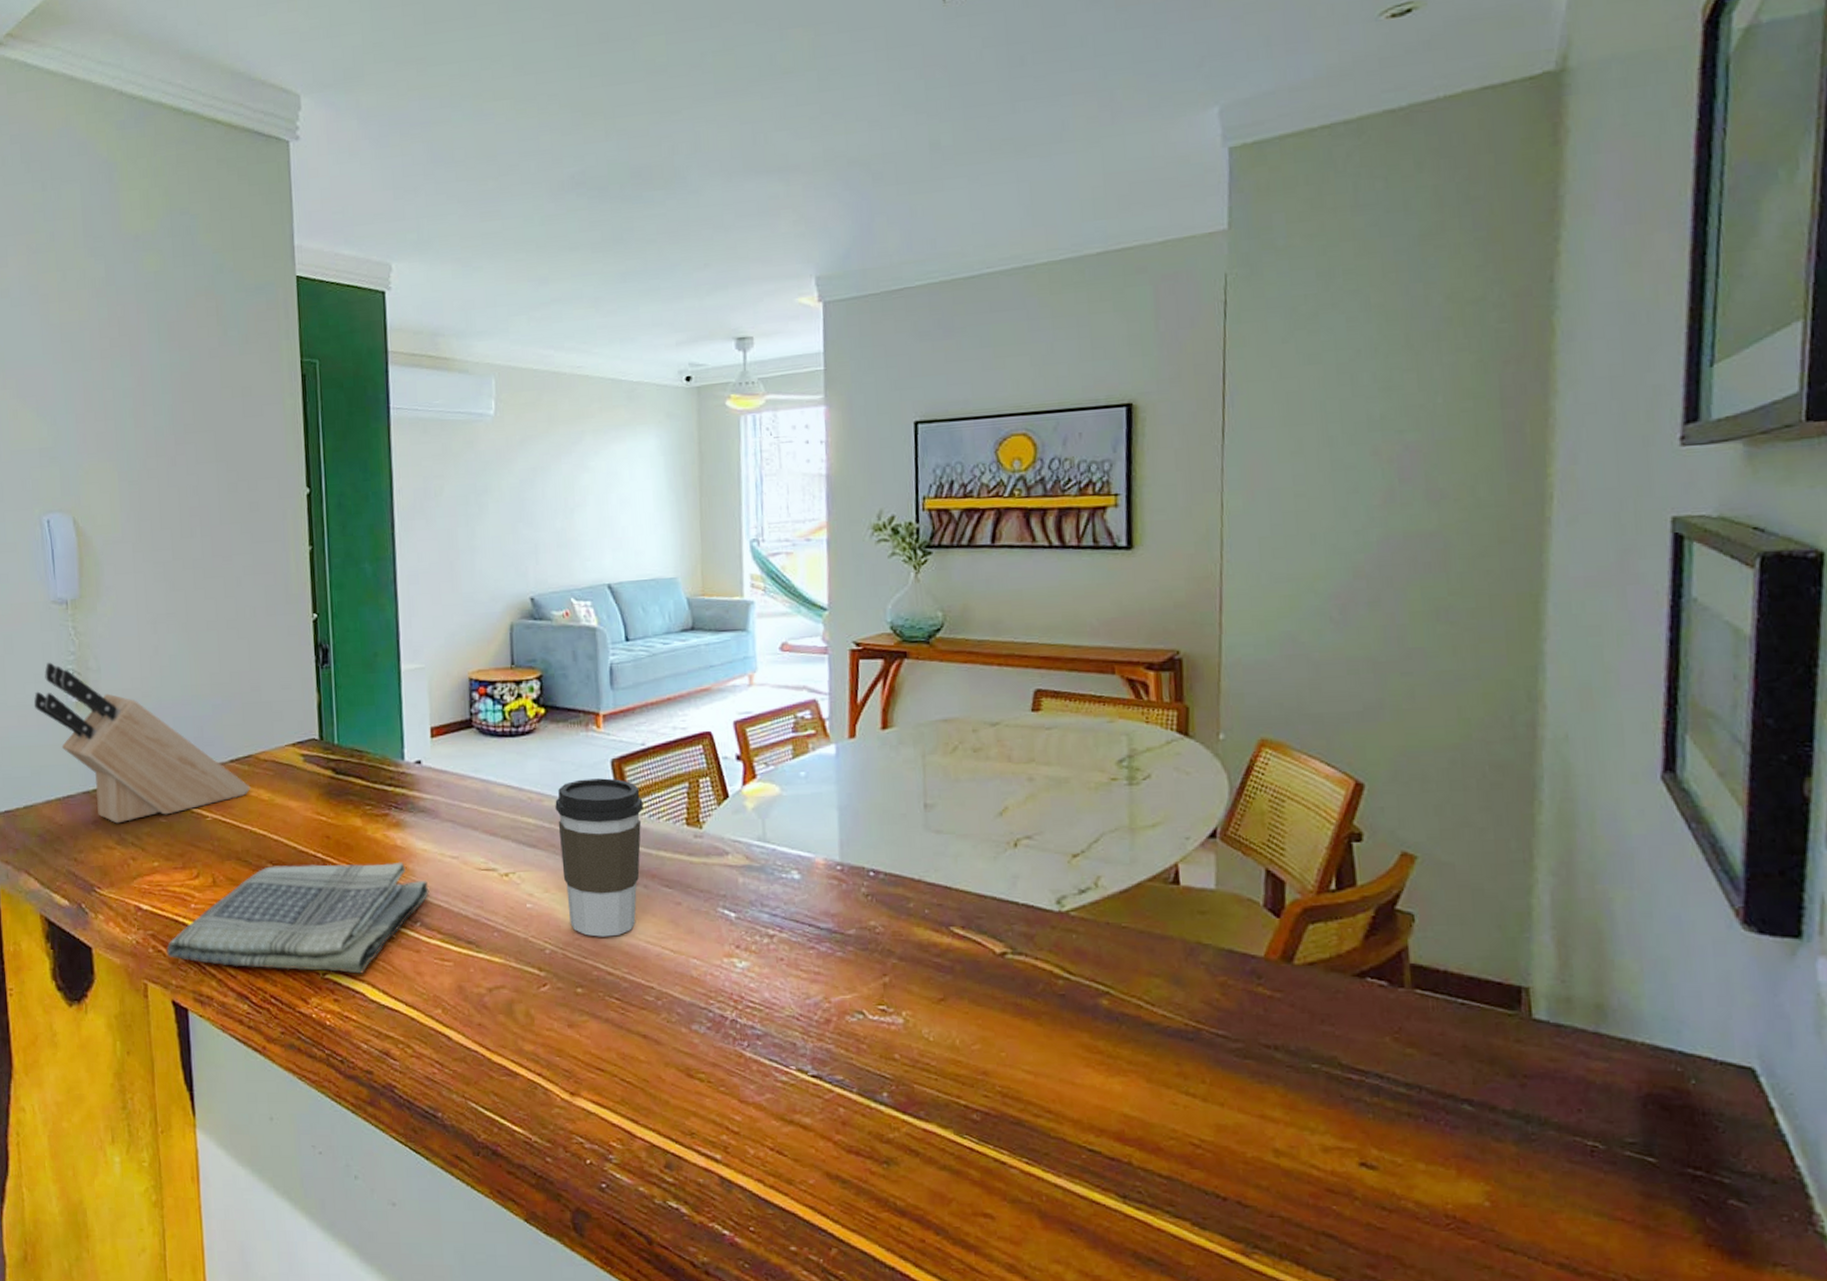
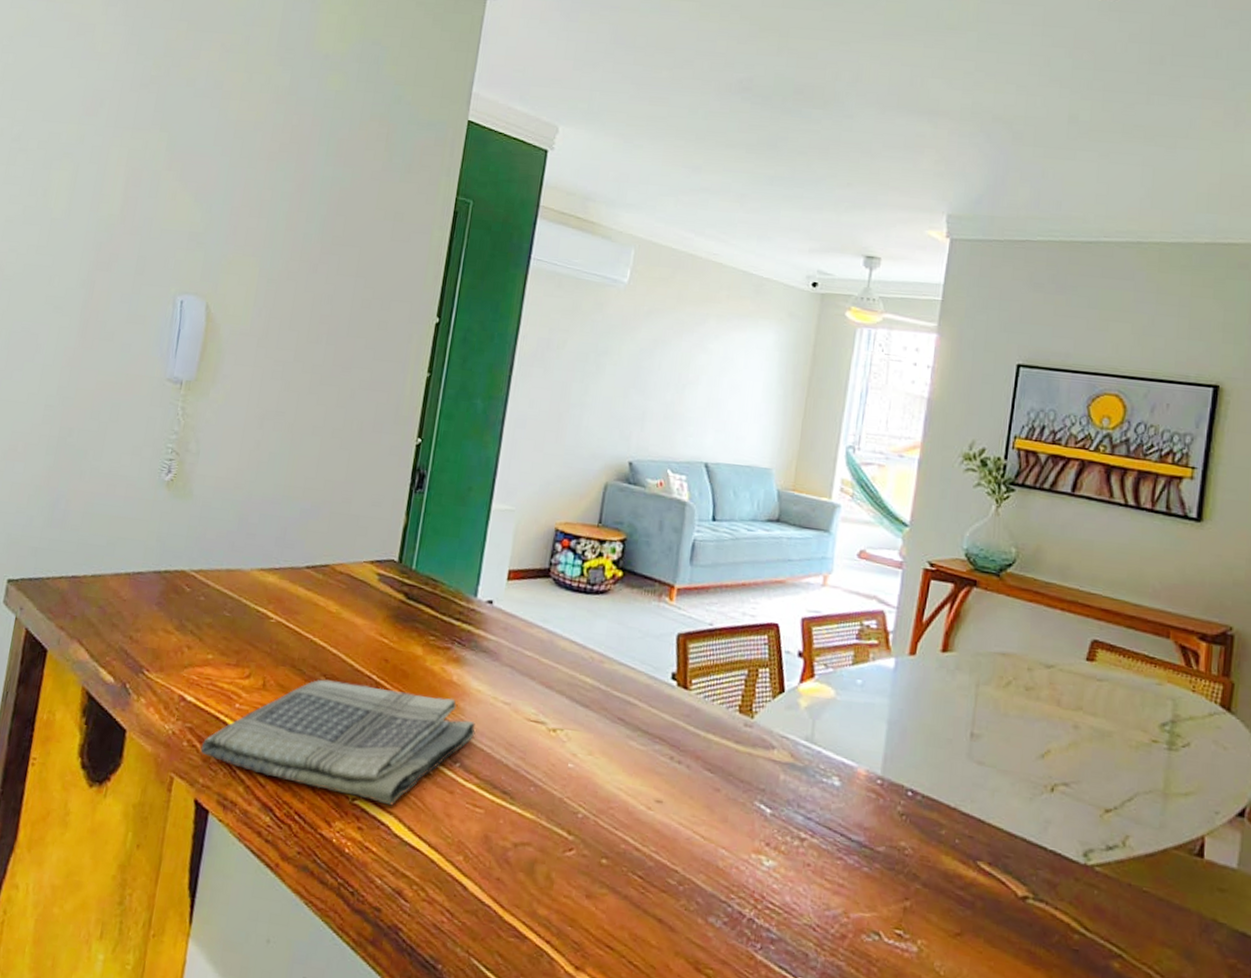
knife block: present [33,662,251,824] -> none [125,437,321,610]
coffee cup: present [555,778,644,937] -> none [607,647,701,812]

